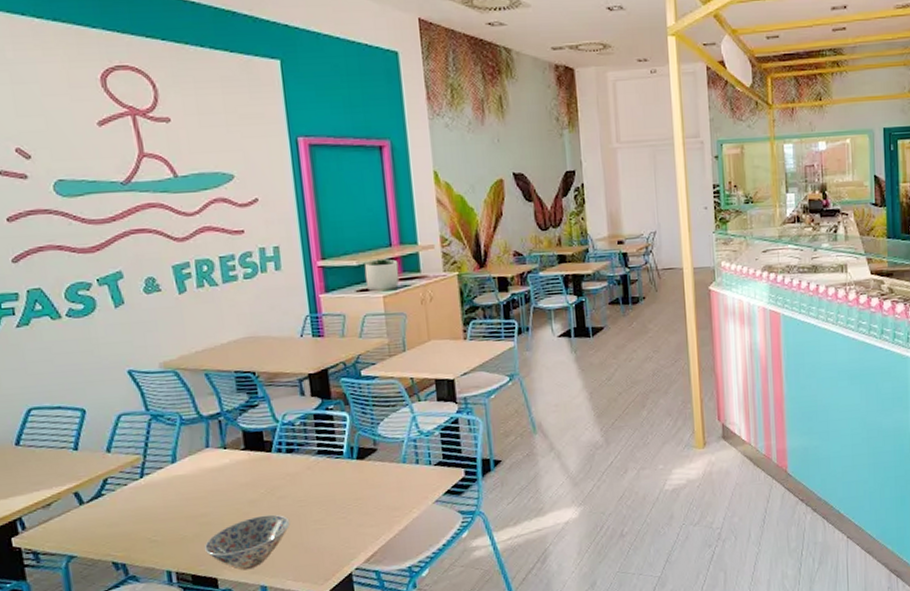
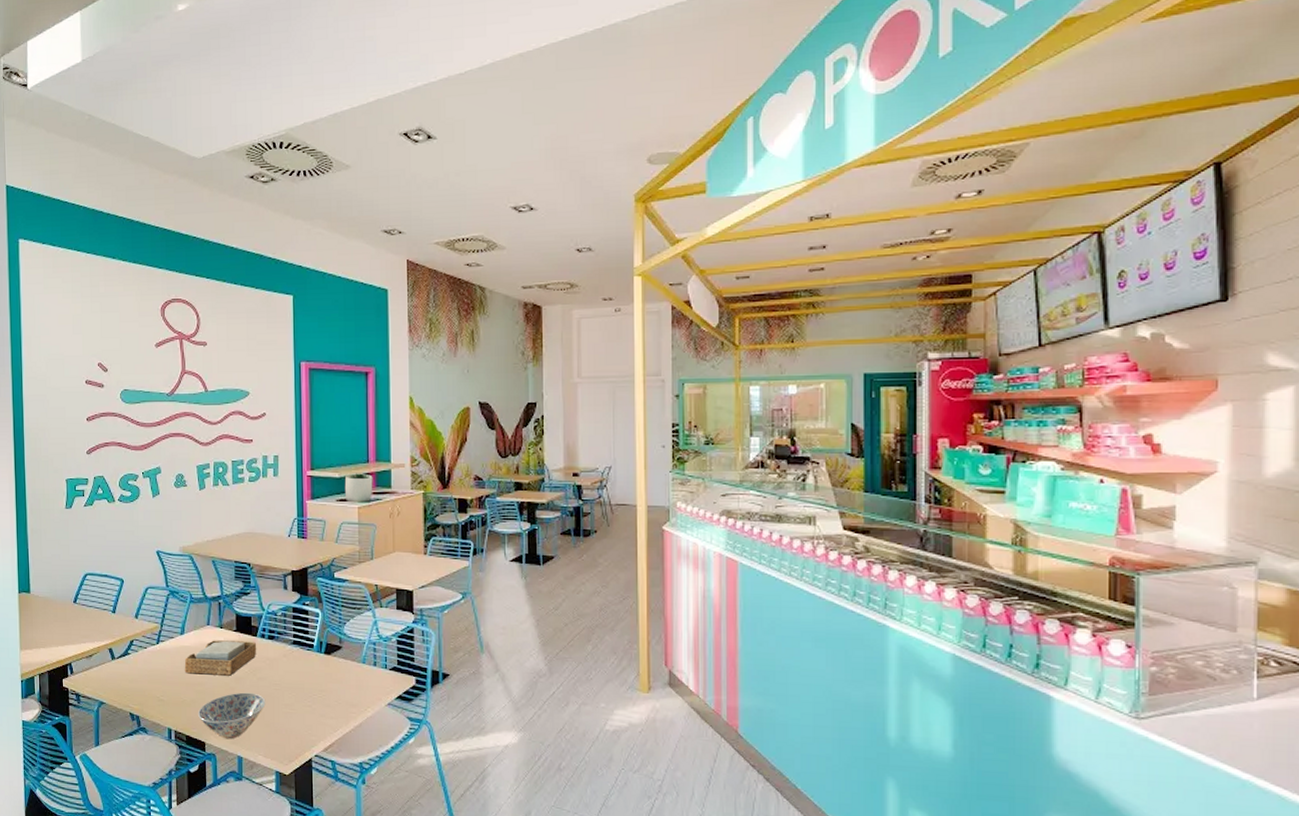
napkin holder: none [180,458,273,506] -> present [184,640,257,676]

